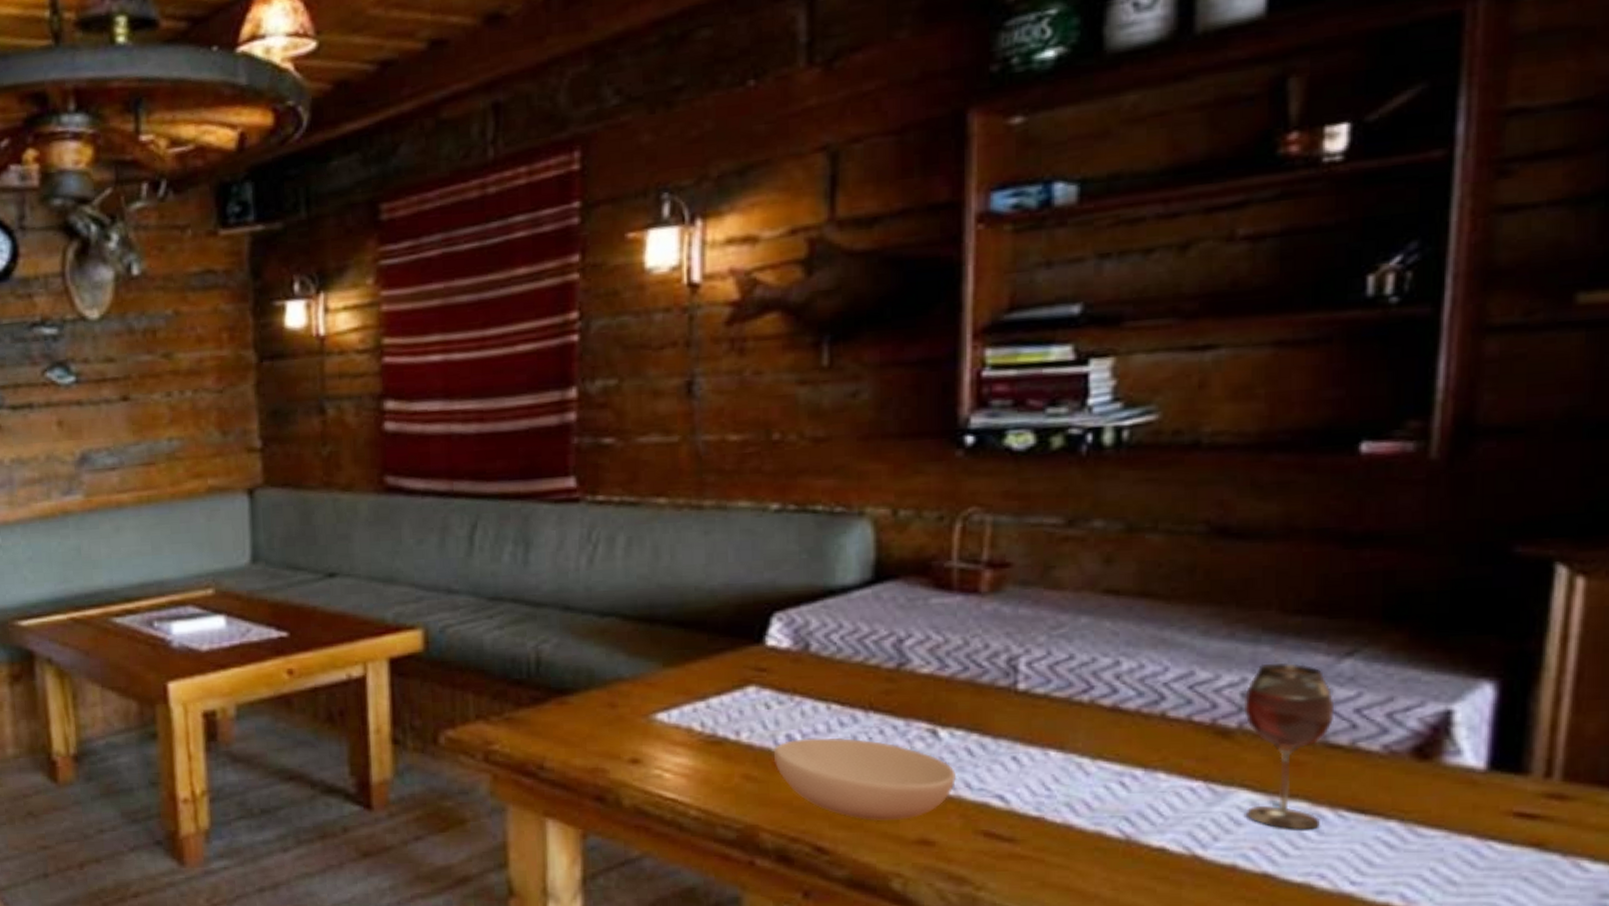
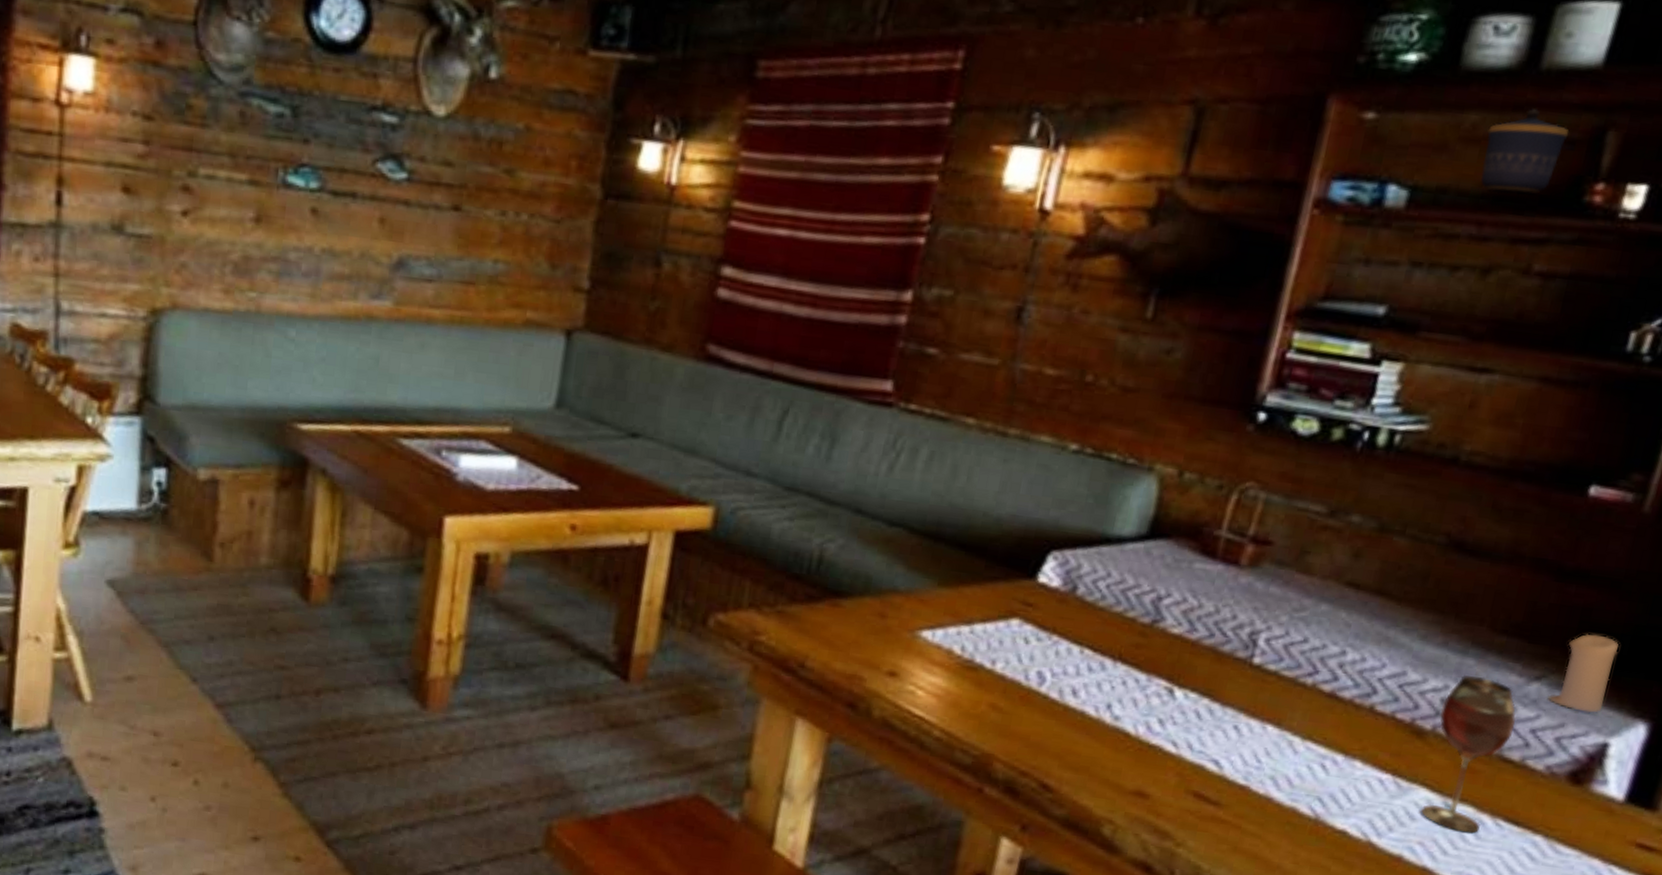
bowl: present [773,738,956,822] -> none [1021,677,1182,771]
decorative jar: none [1152,74,1244,168] -> present [1481,109,1570,196]
candle: none [1366,596,1438,681] -> present [1547,633,1619,713]

